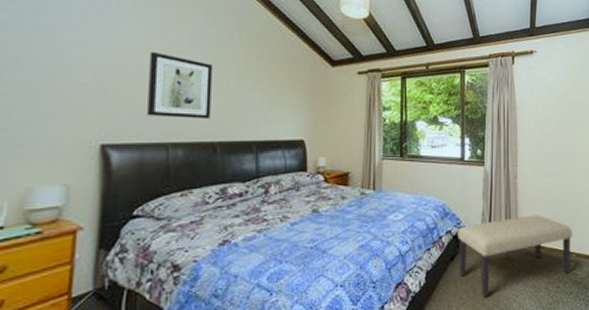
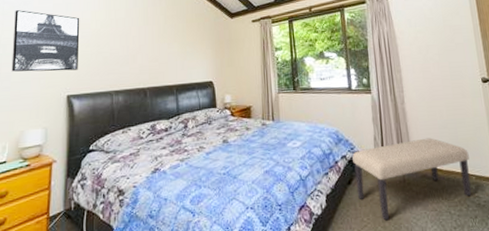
wall art: none [12,21,123,112] -> present [11,10,80,72]
wall art: present [147,51,212,119] -> none [98,21,141,71]

